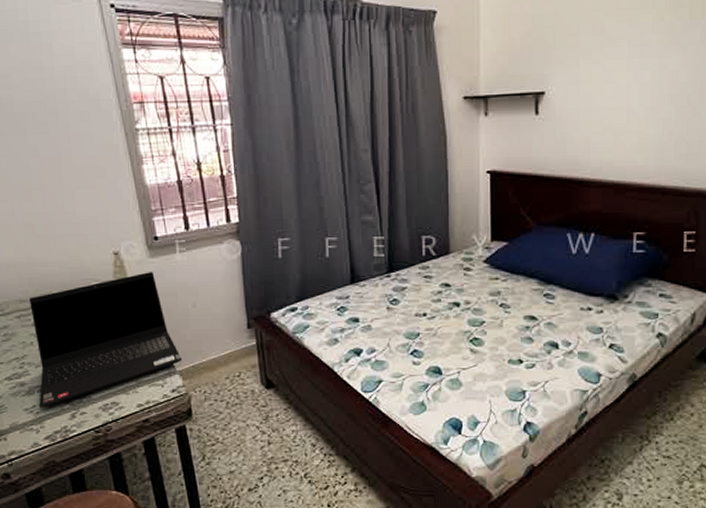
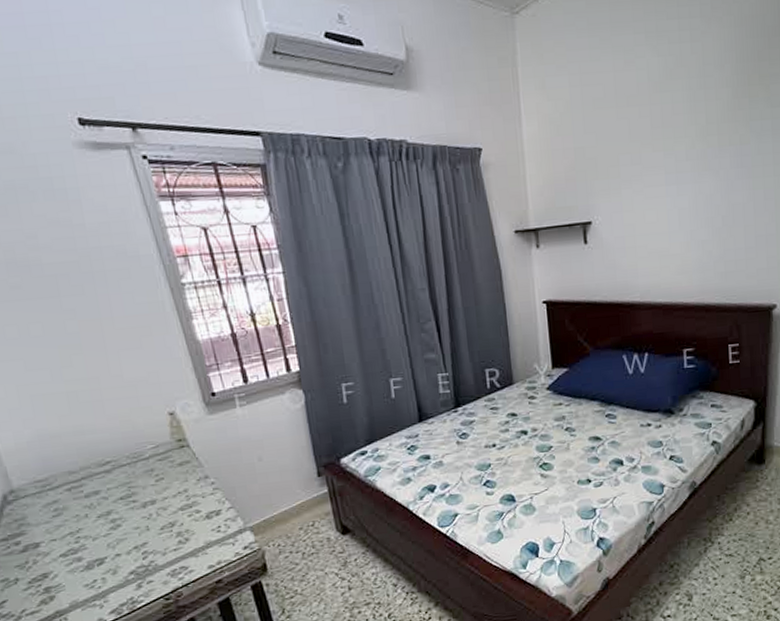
laptop computer: present [29,272,183,408] -> none [79,429,253,582]

